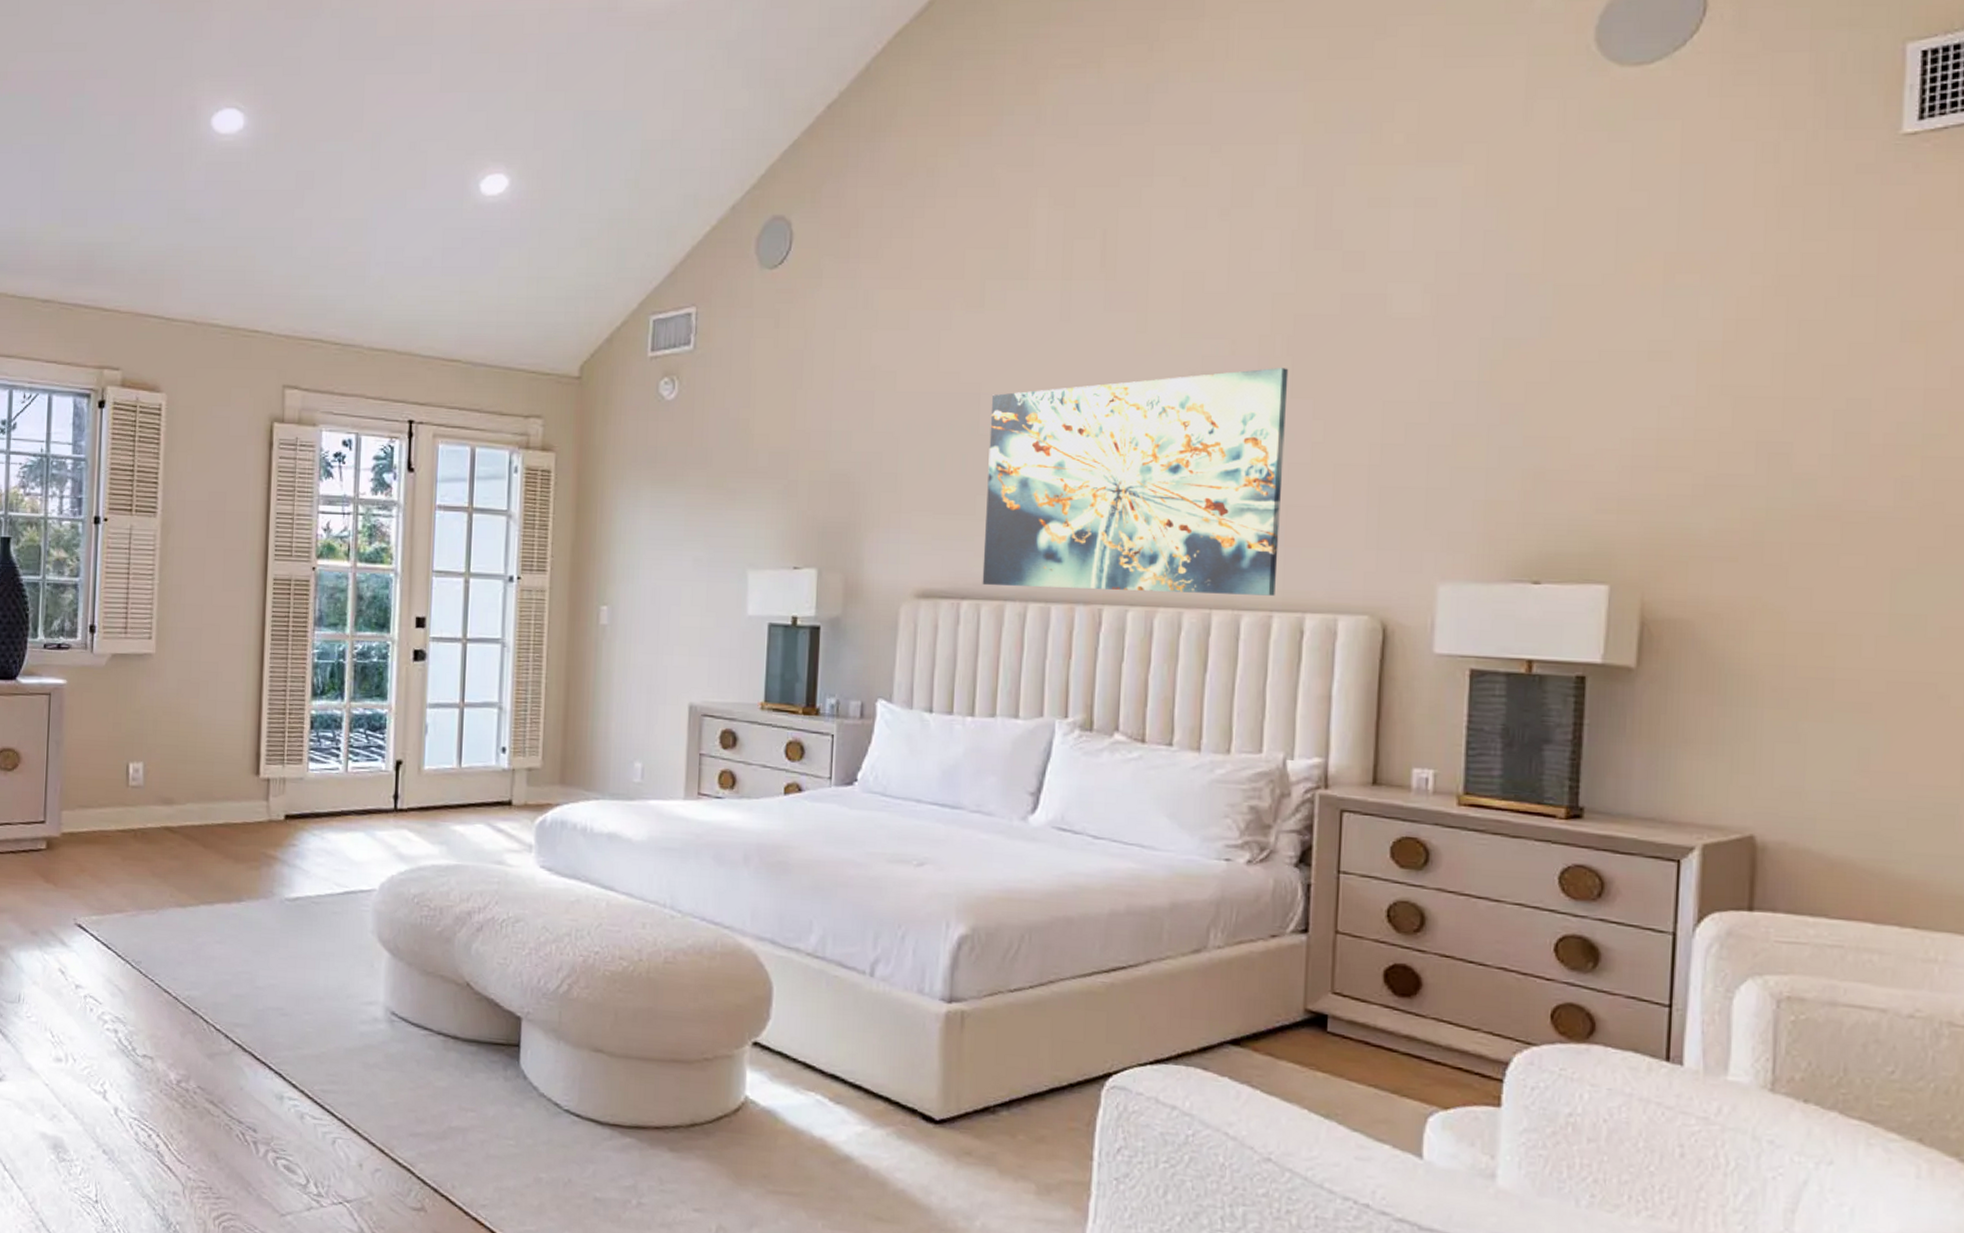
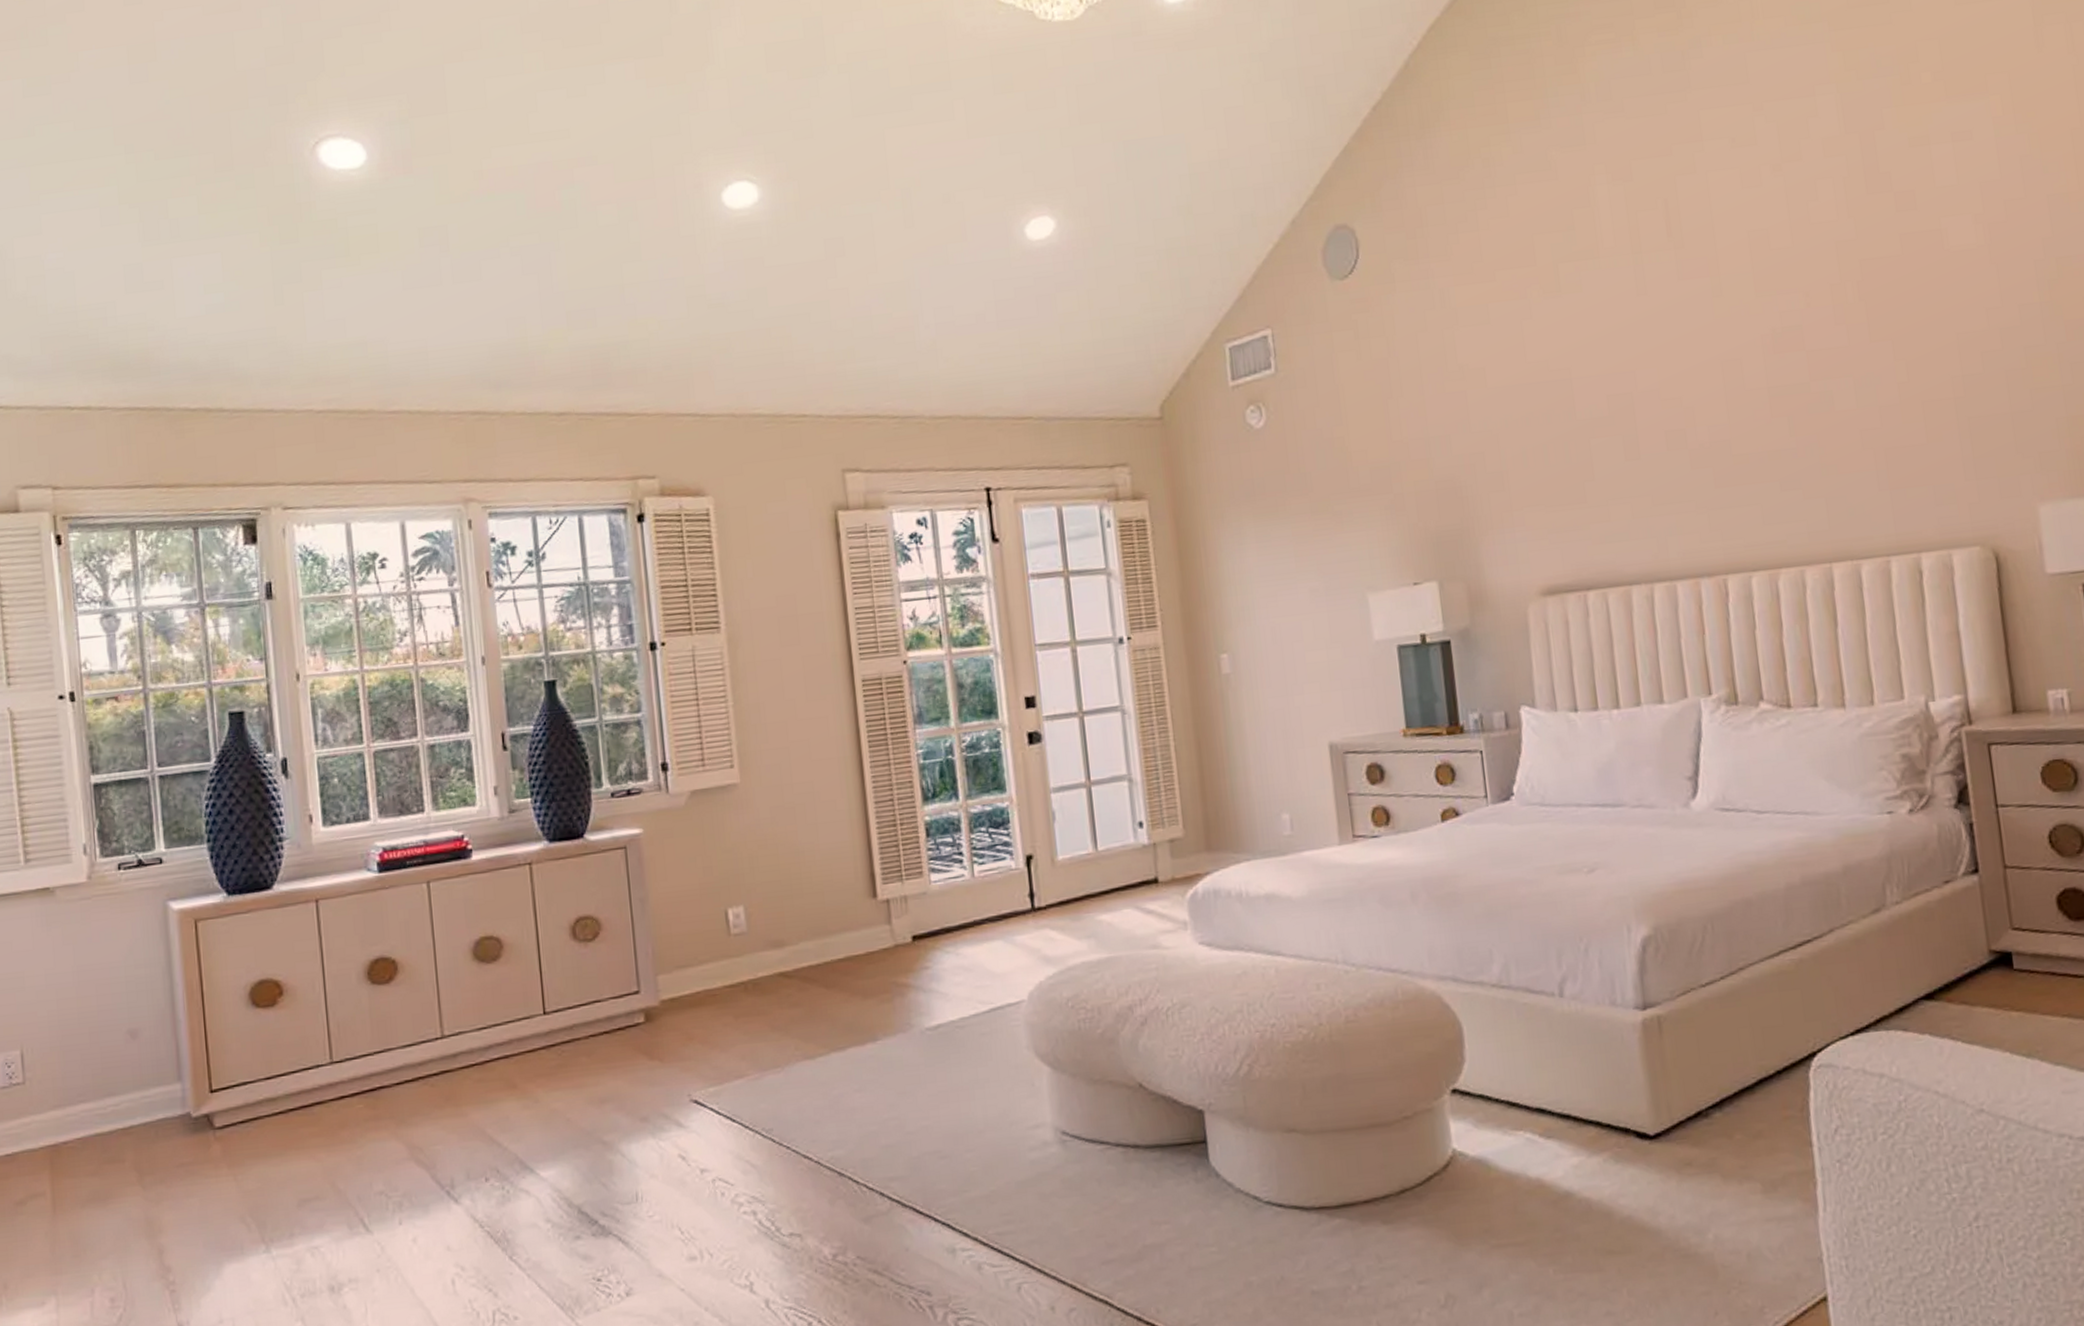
wall art: present [982,368,1289,596] -> none [1584,313,1889,572]

